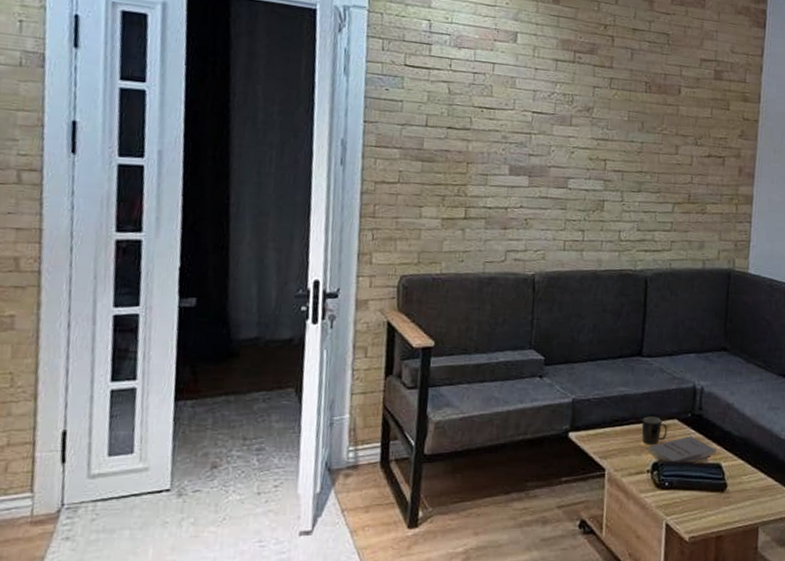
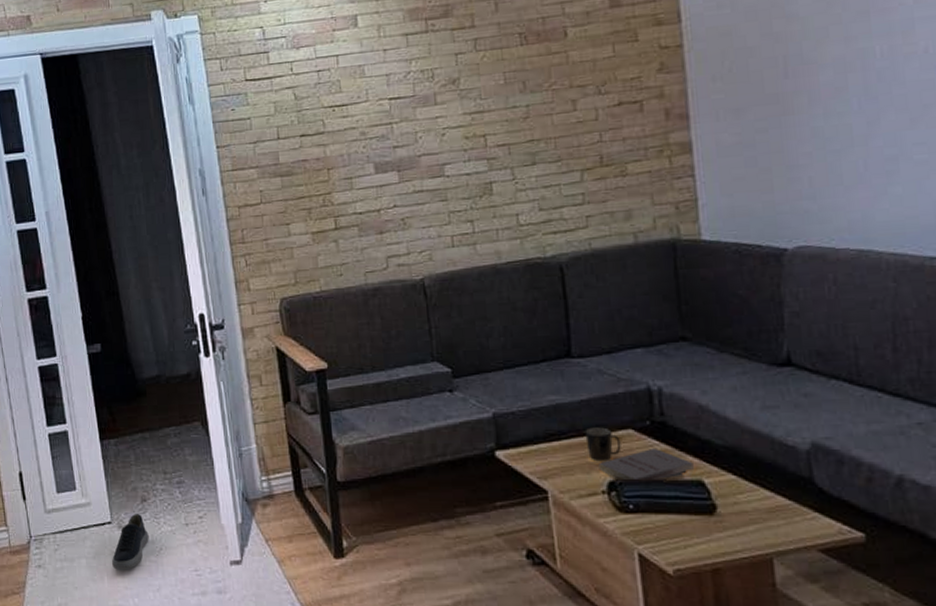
shoe: none [161,481,213,543] -> present [111,514,149,572]

